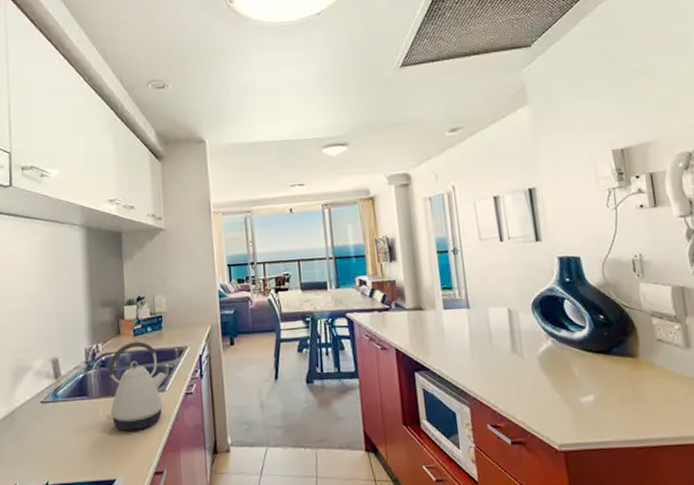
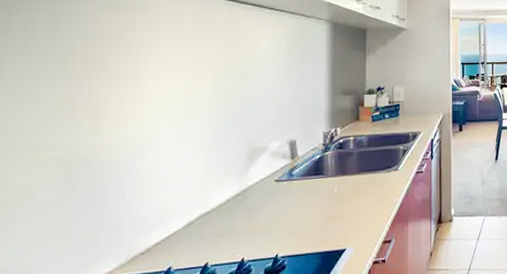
kettle: present [106,341,167,430] -> none [341,126,401,205]

